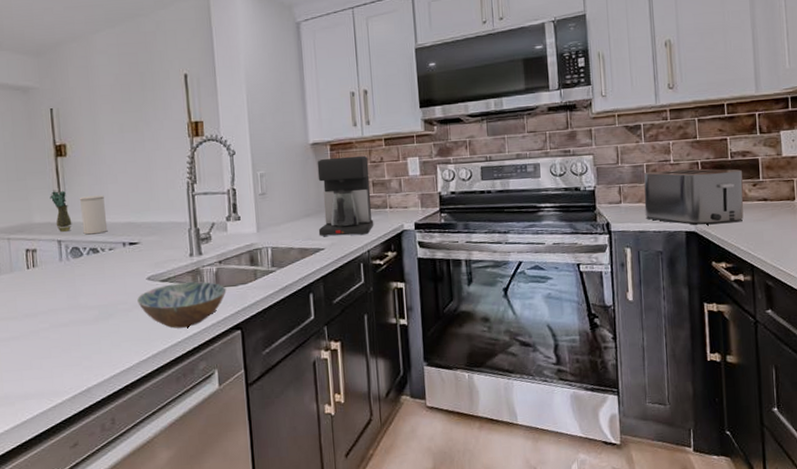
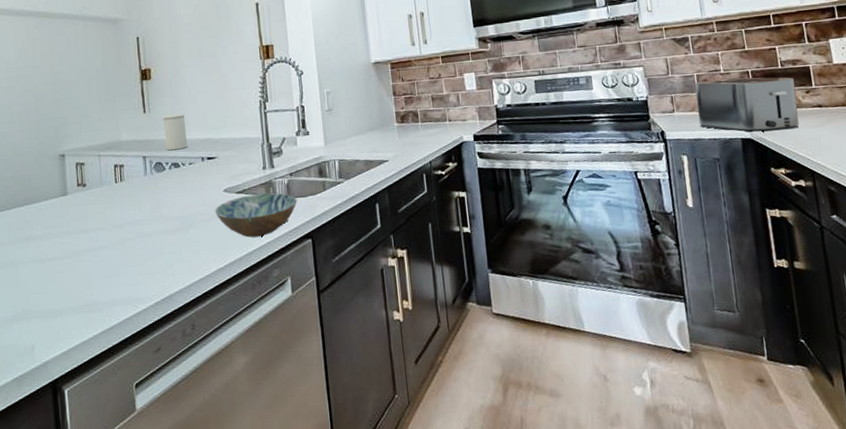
vase: present [50,190,72,232] -> none [136,110,156,149]
coffee maker: present [317,155,374,236] -> none [379,72,435,149]

